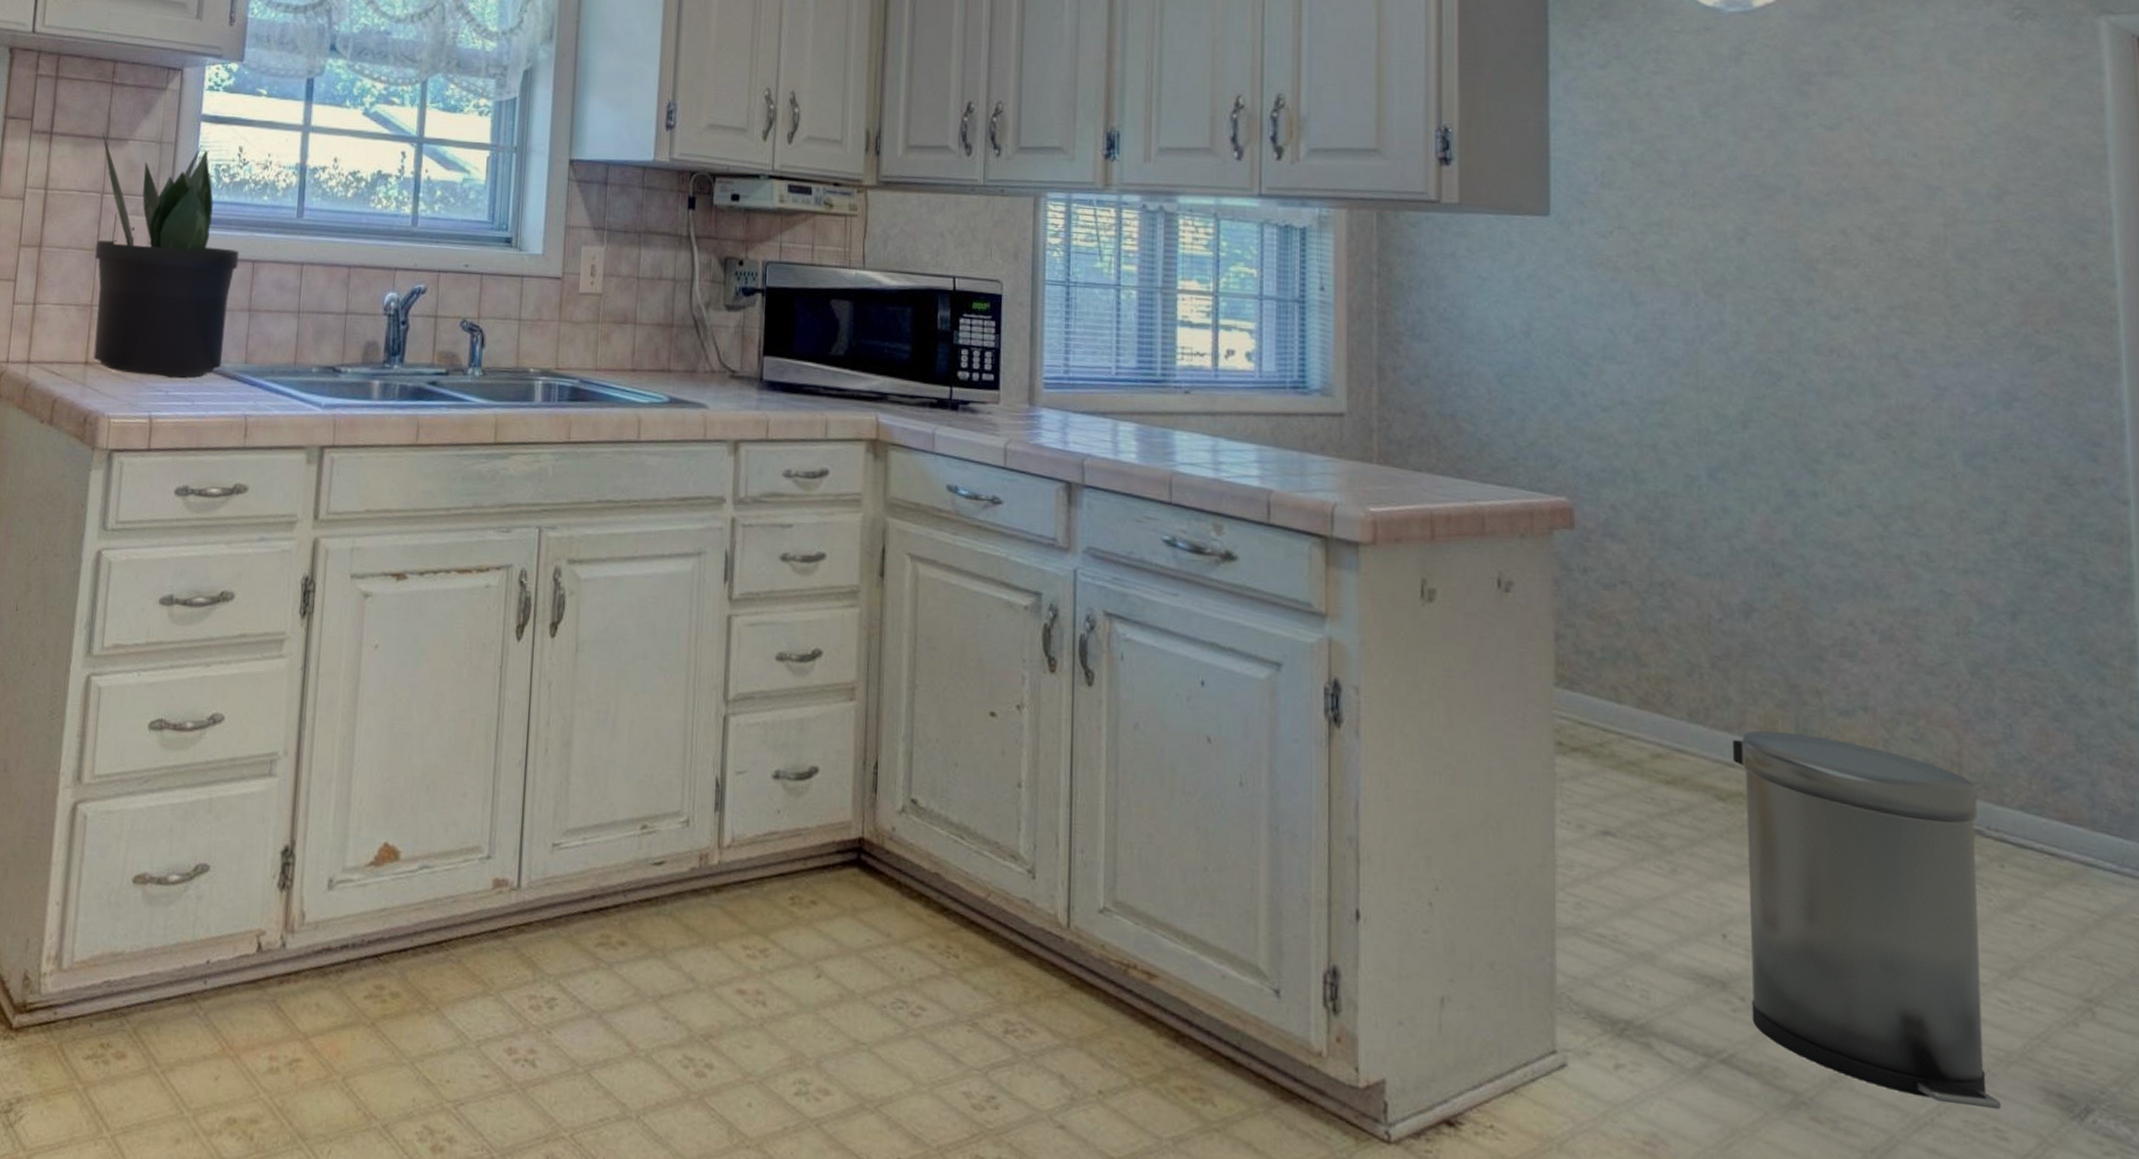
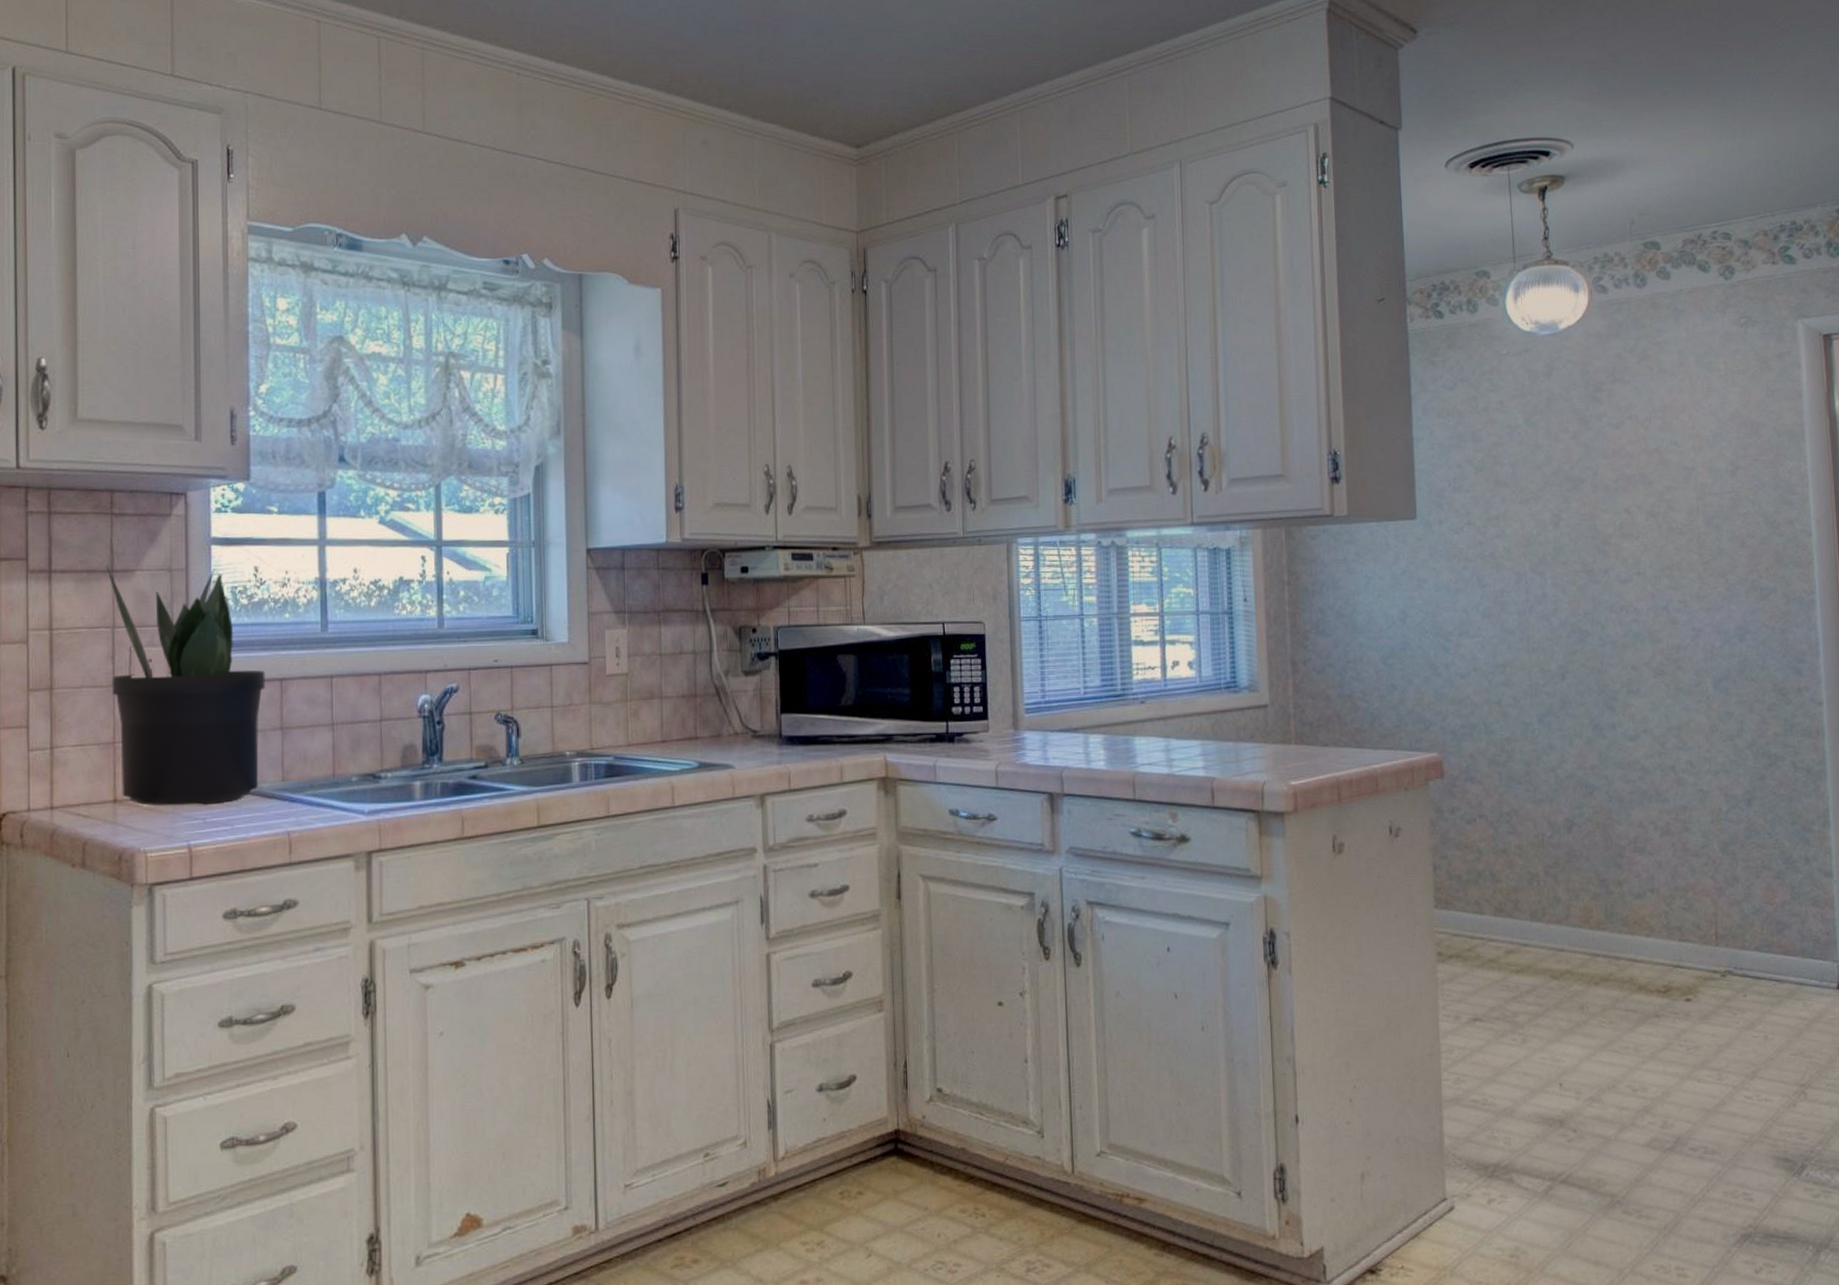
pedal bin: present [1732,730,2001,1110] -> none [1561,917,1748,1182]

